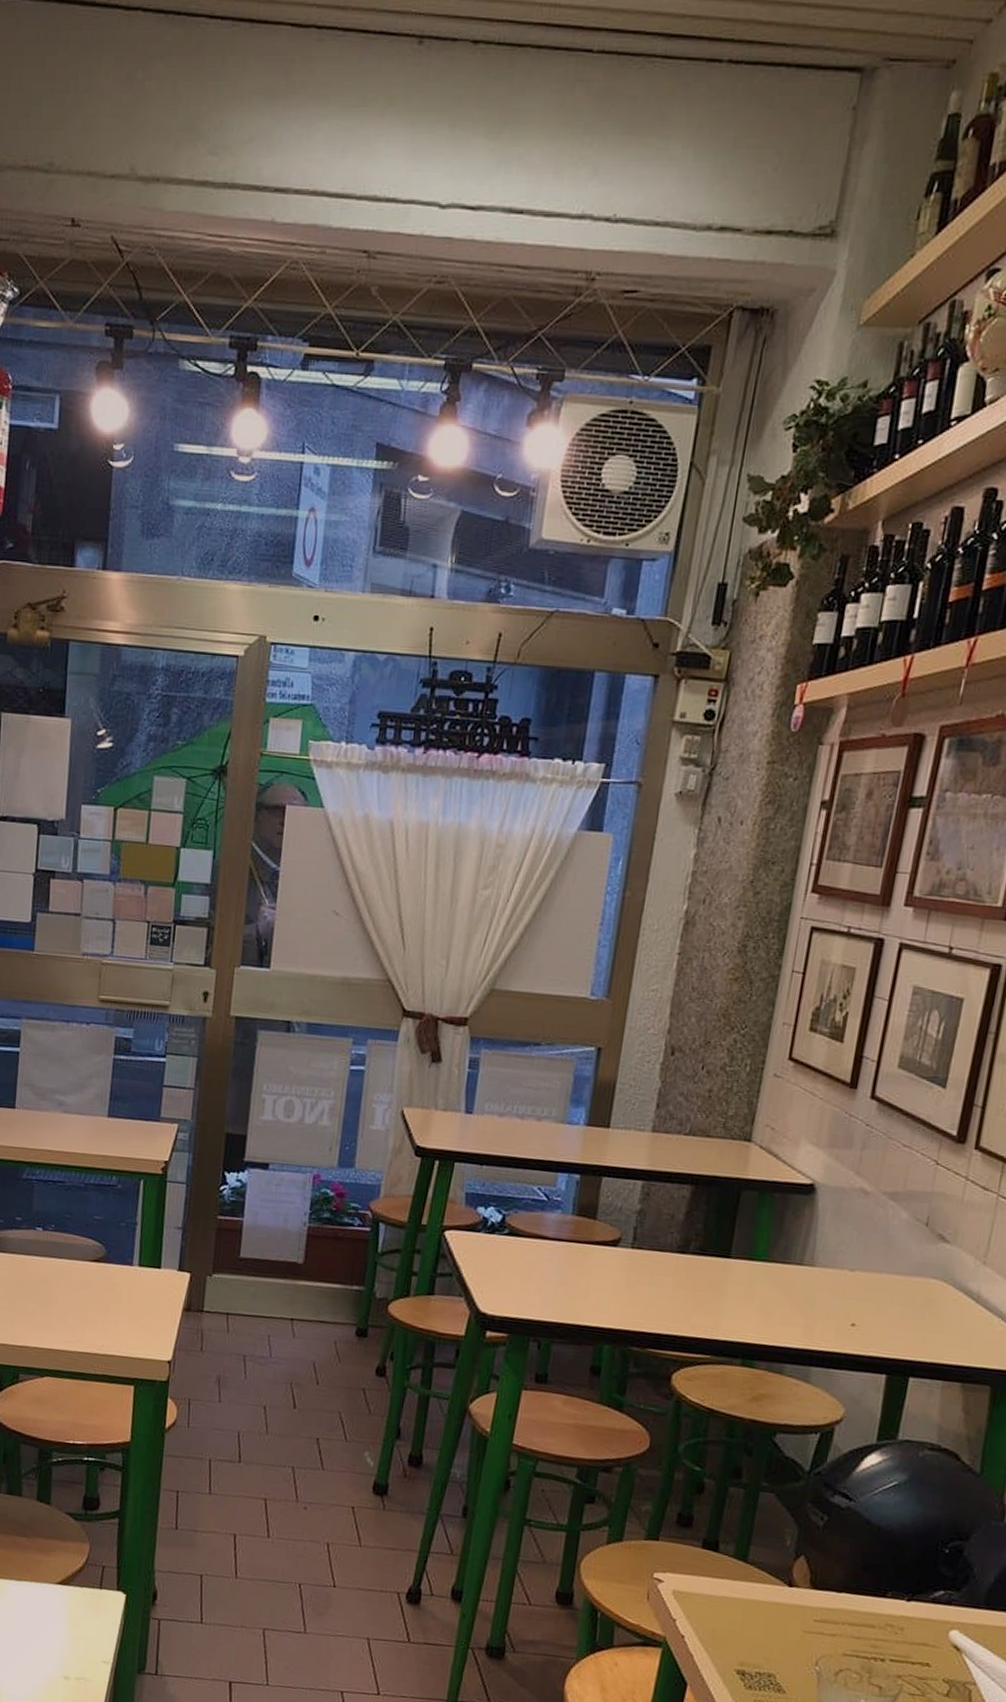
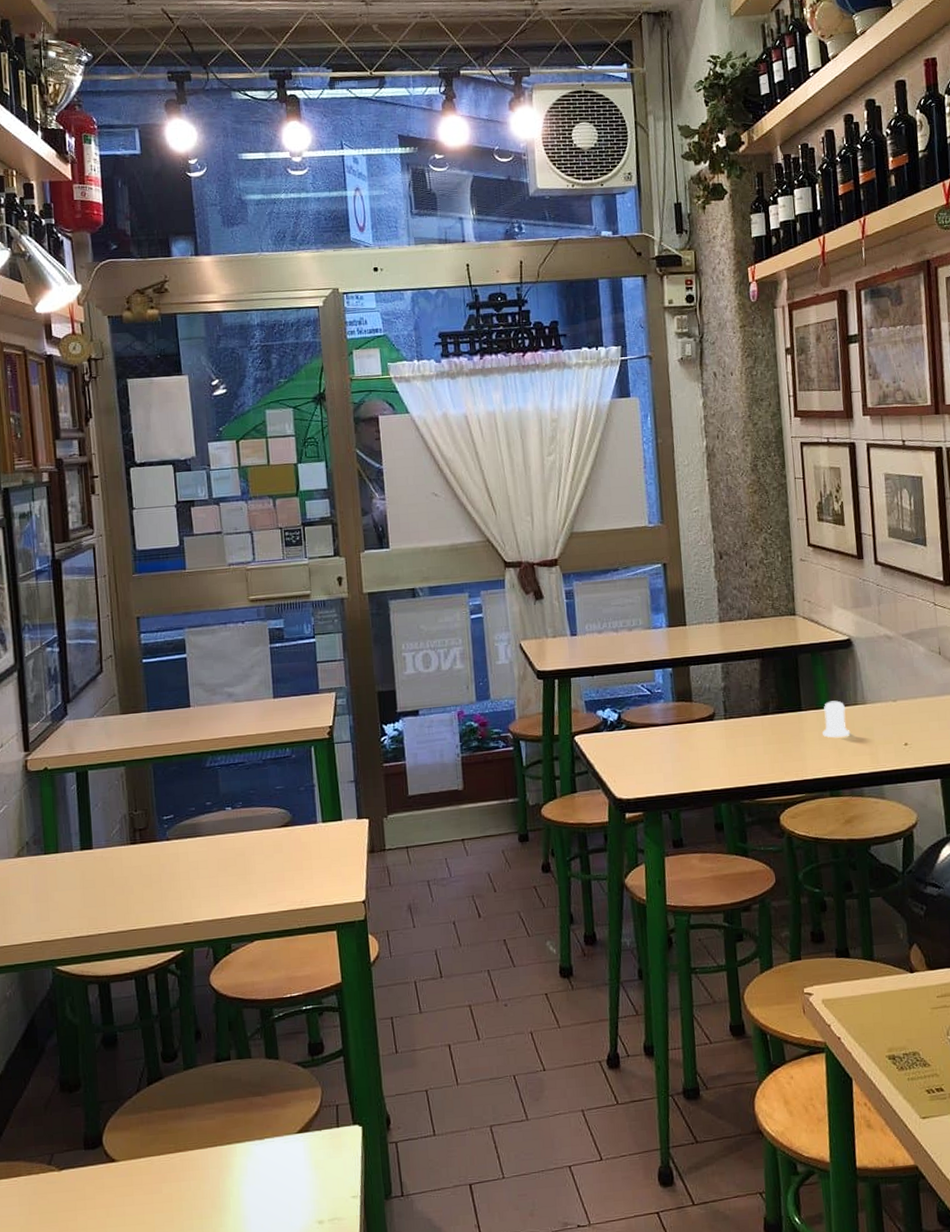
salt shaker: none [750,1253,787,1301] -> present [823,700,851,738]

